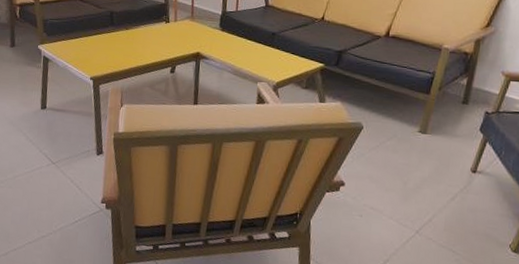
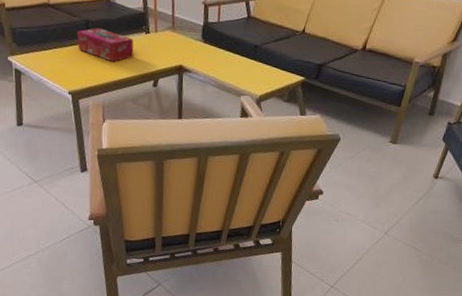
tissue box: none [101,18,154,50] -> present [77,28,134,62]

